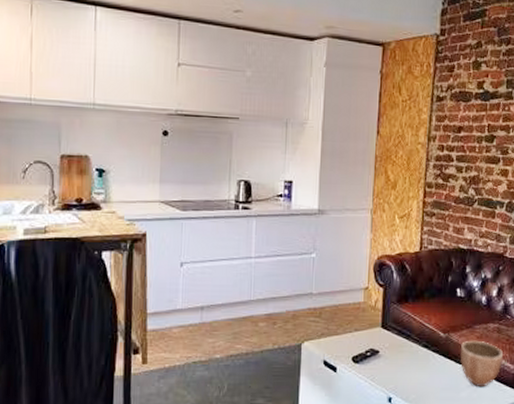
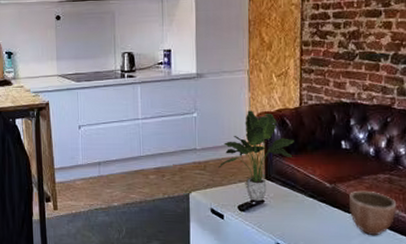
potted plant: none [334,253,412,351] -> present [218,110,294,201]

